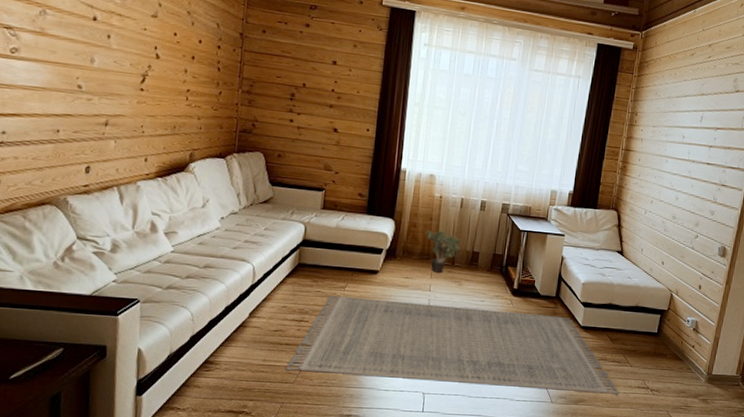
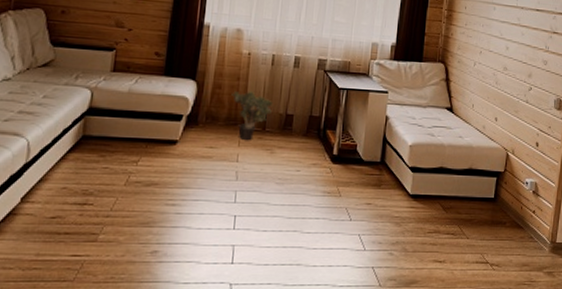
rug: present [285,295,620,396] -> none [63,172,456,273]

